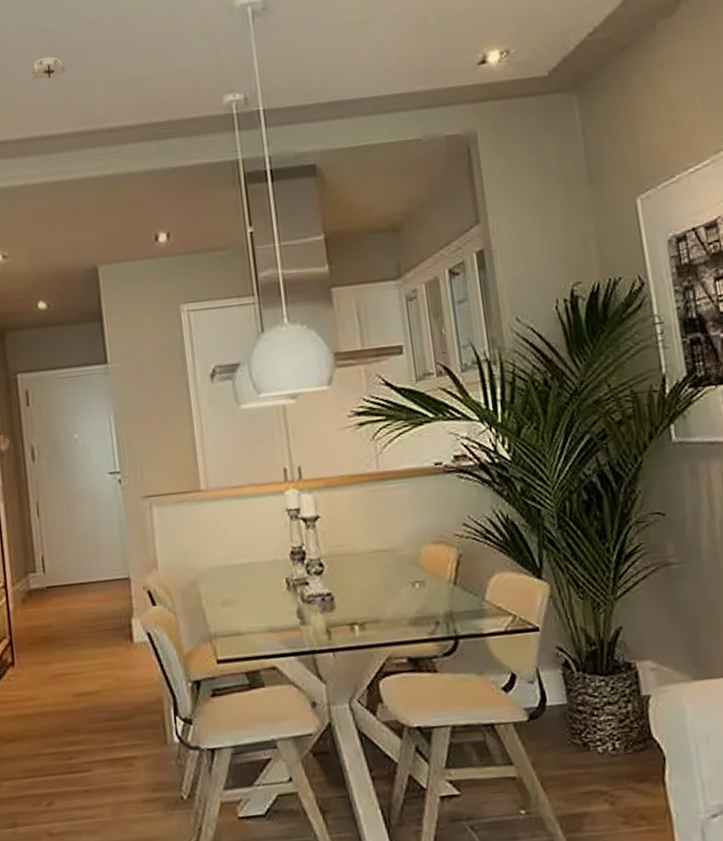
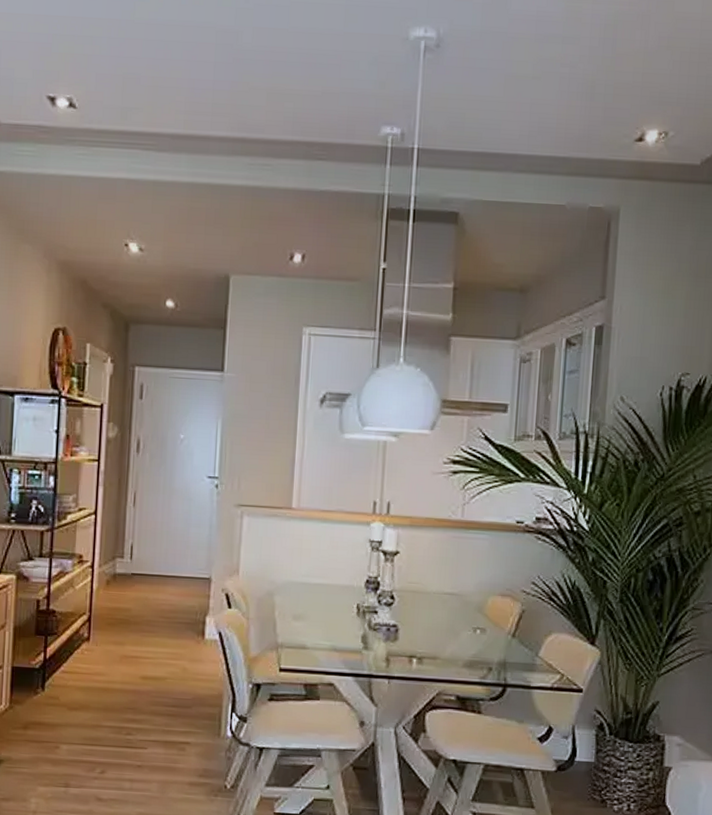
smoke detector: present [31,57,67,80] -> none [195,55,232,78]

